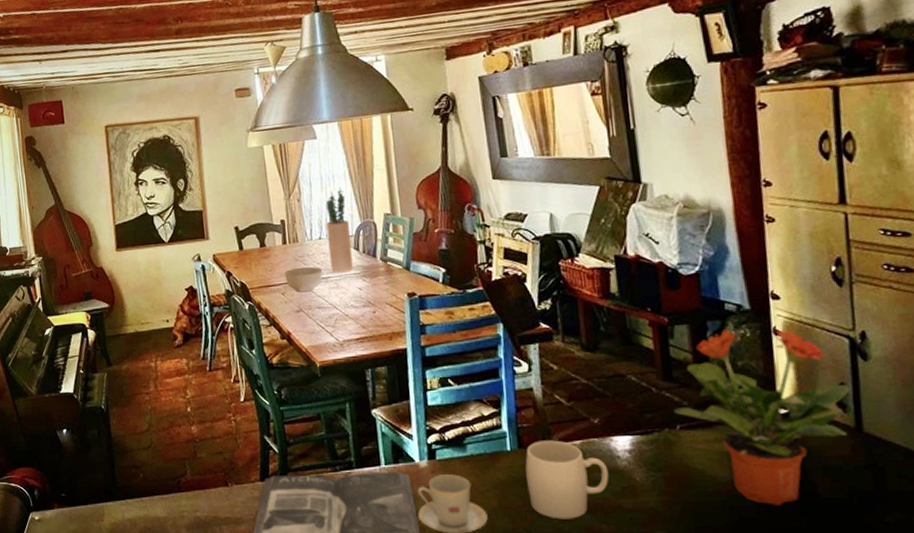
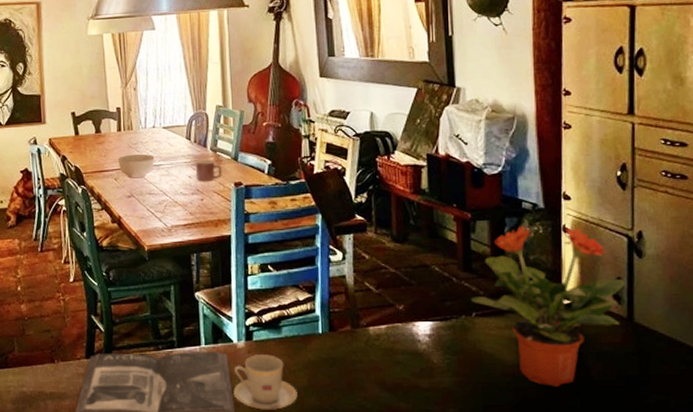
vase: present [326,187,353,274] -> none [160,78,184,161]
mug: none [365,270,394,295] -> present [195,159,222,183]
mug: present [525,440,609,520] -> none [334,324,410,398]

